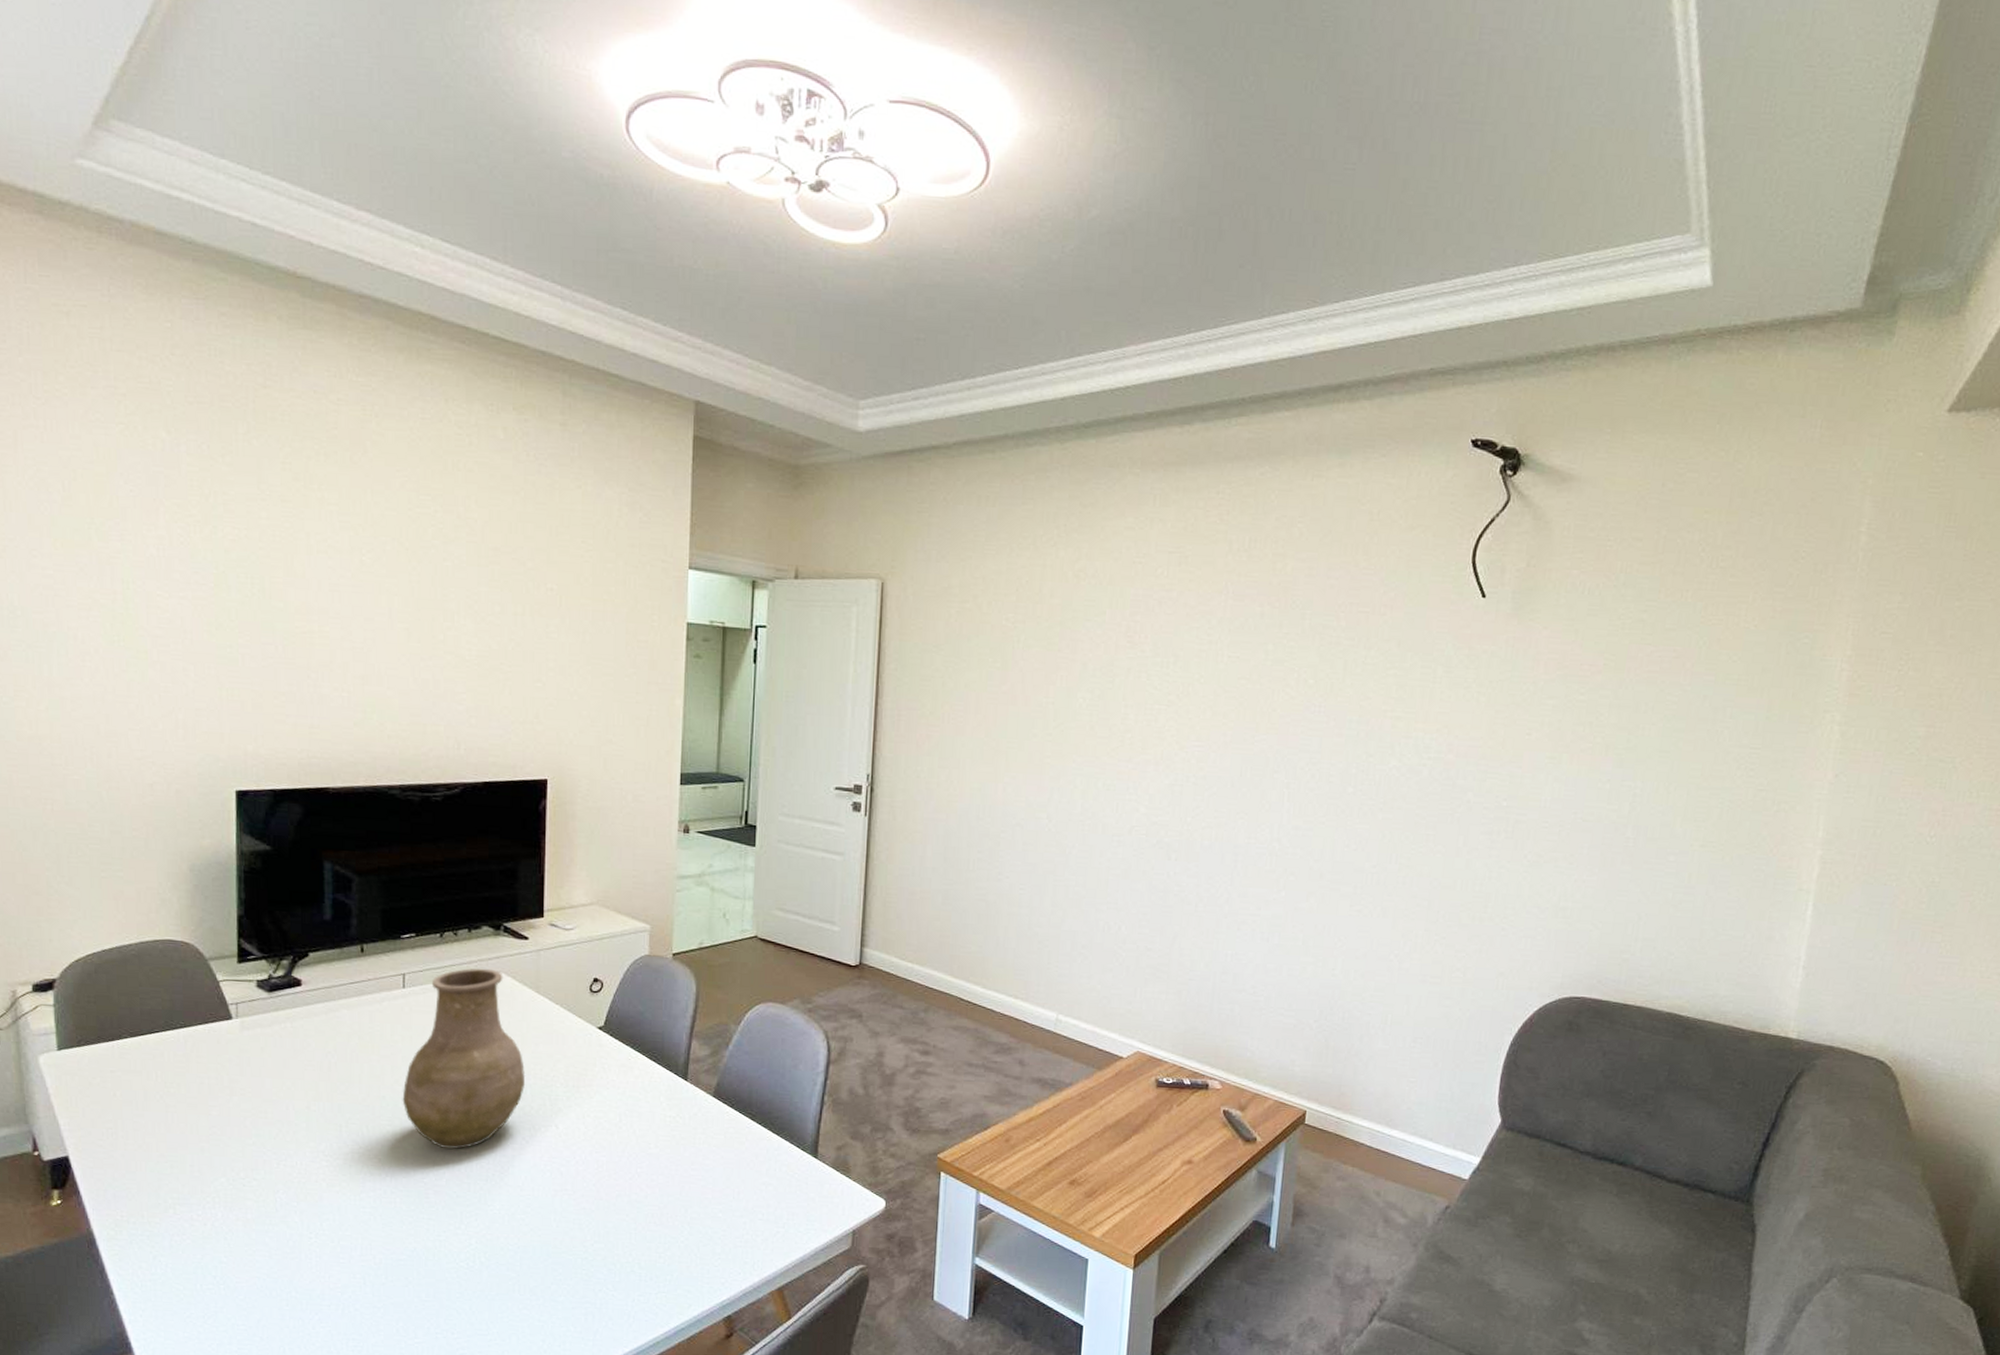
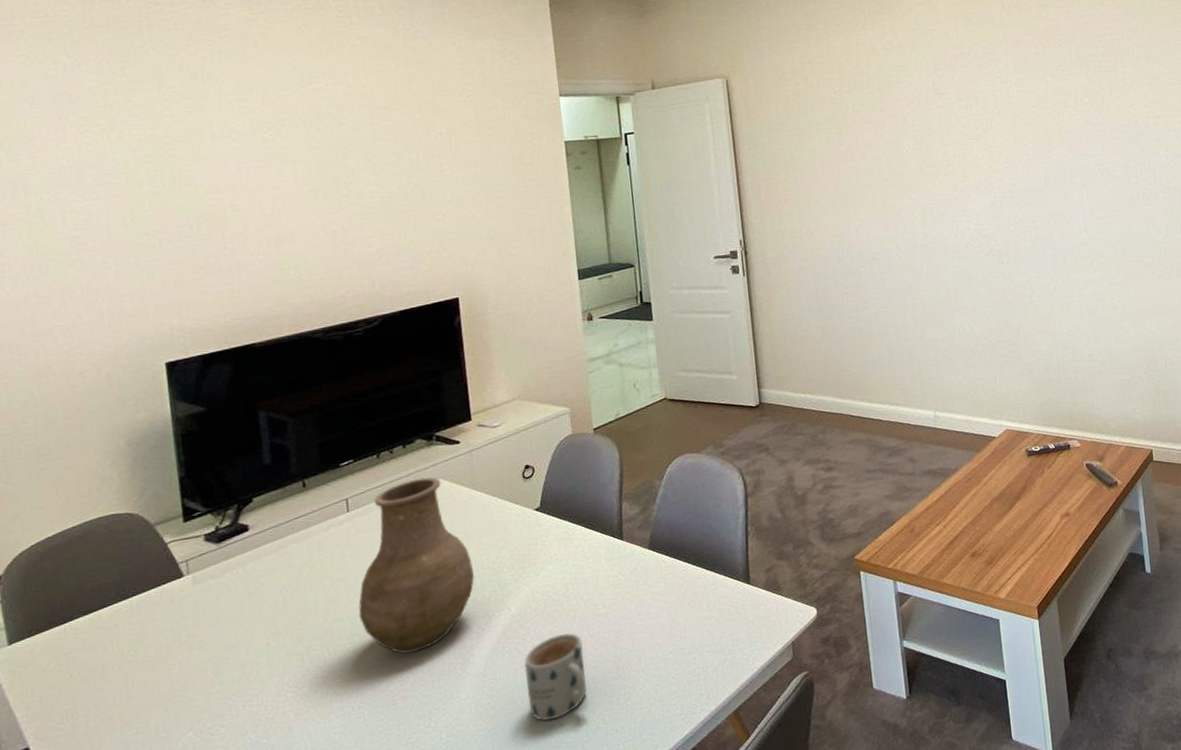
mug: none [564,1165,628,1252] -> present [524,633,587,721]

